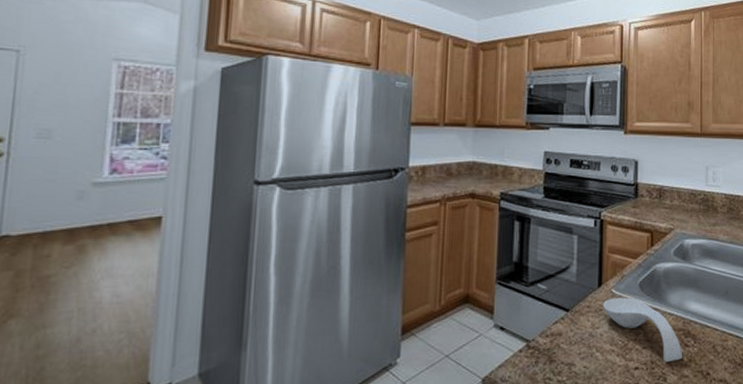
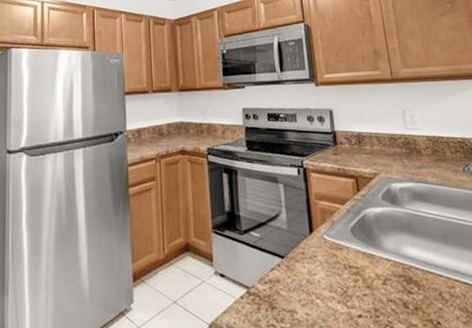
spoon rest: present [603,297,683,362] -> none [317,243,408,310]

